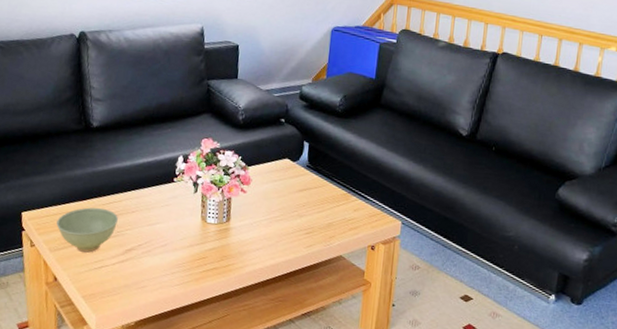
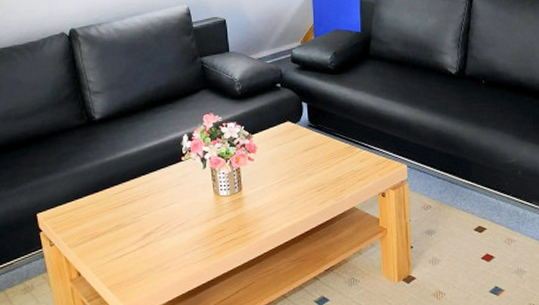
bowl: present [56,207,118,253] -> none [73,197,132,244]

